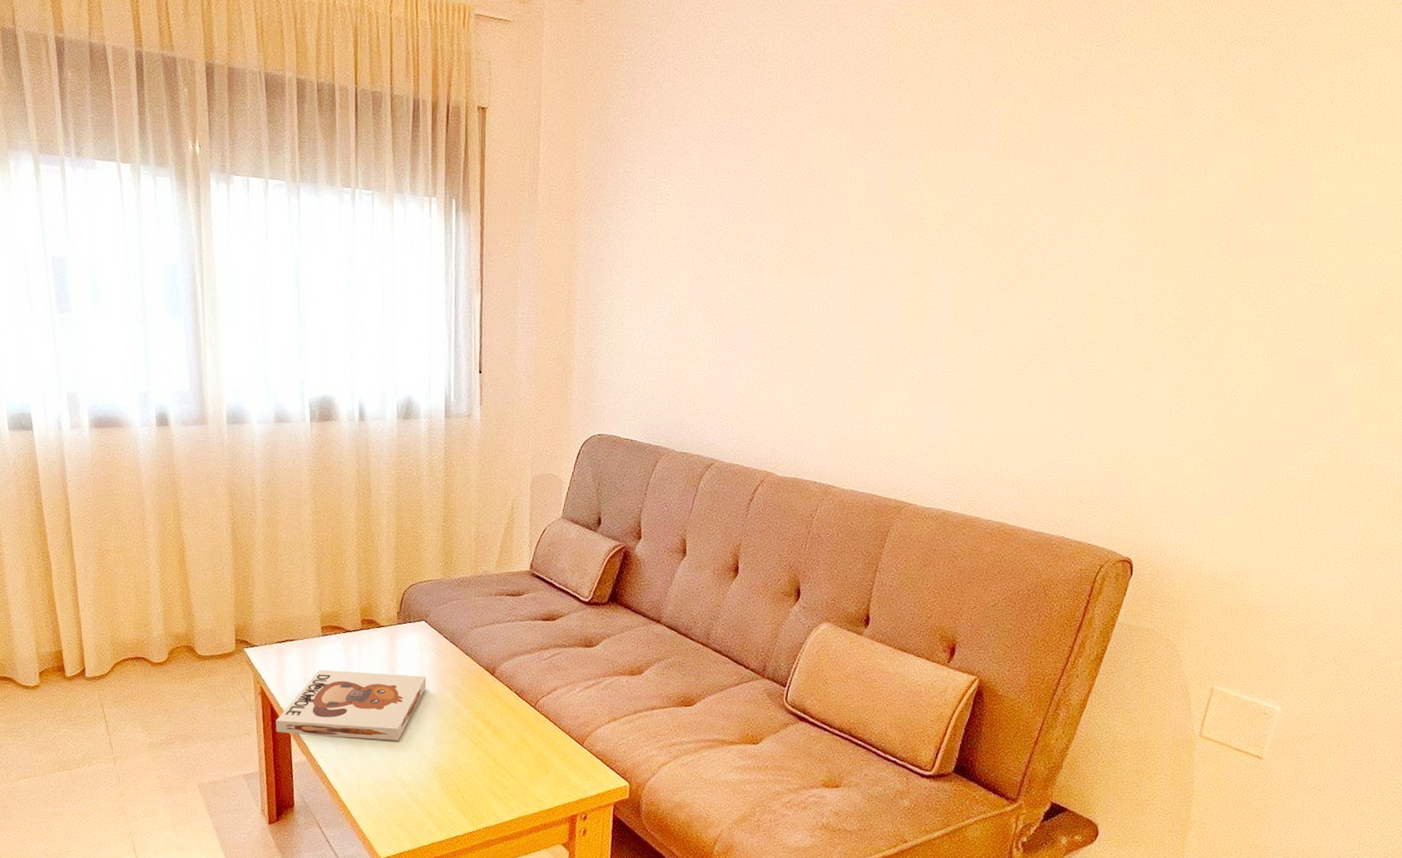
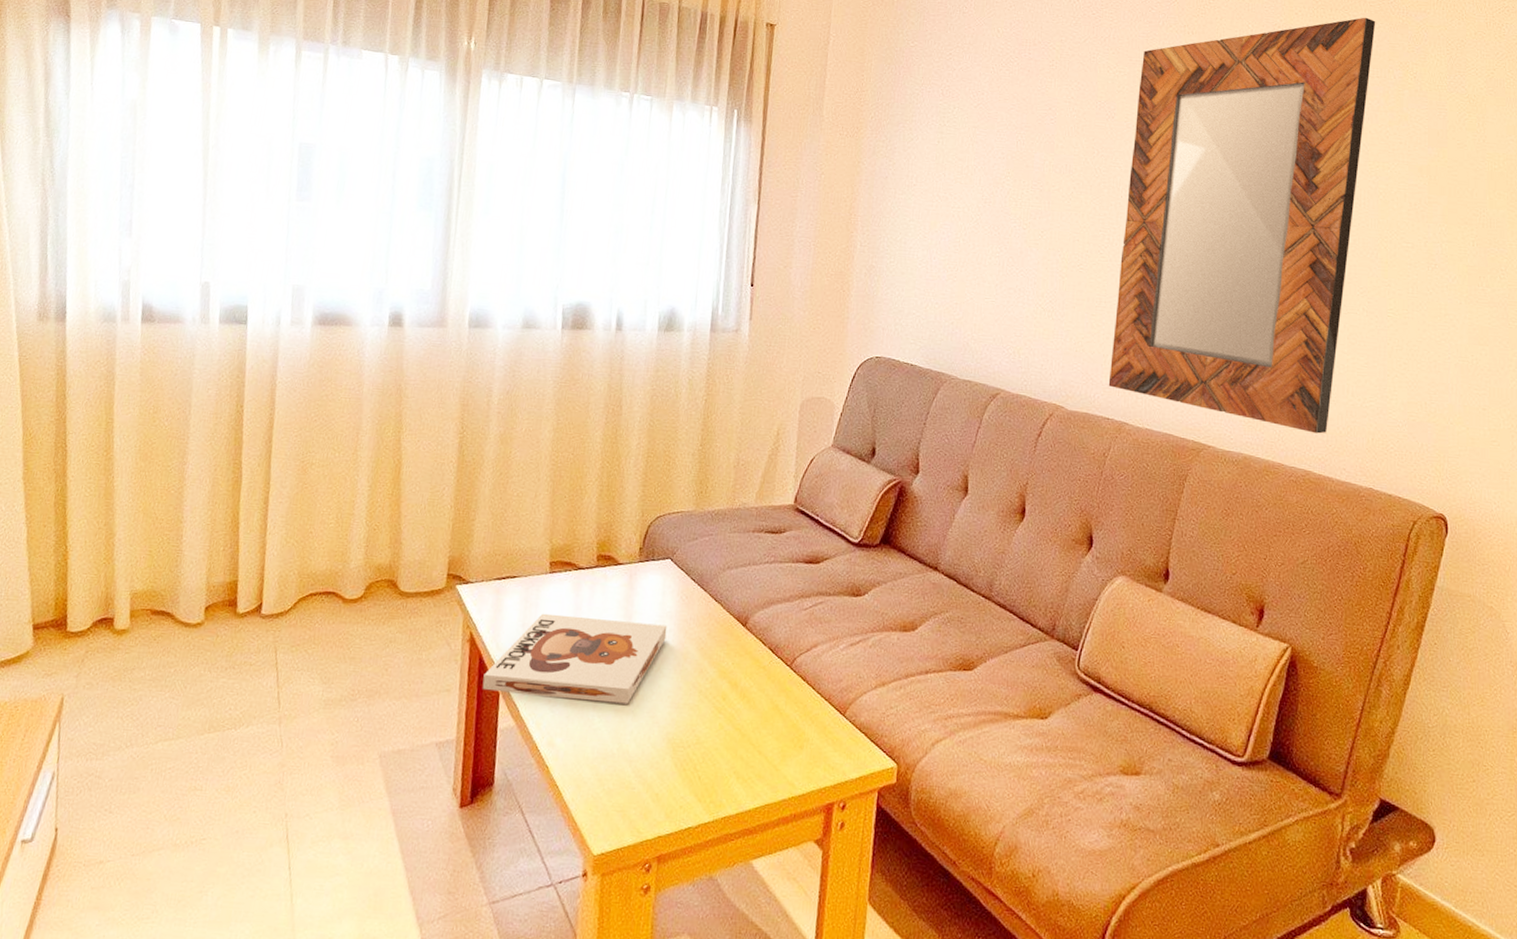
home mirror: none [816,59,1101,488] -> present [1108,17,1376,434]

